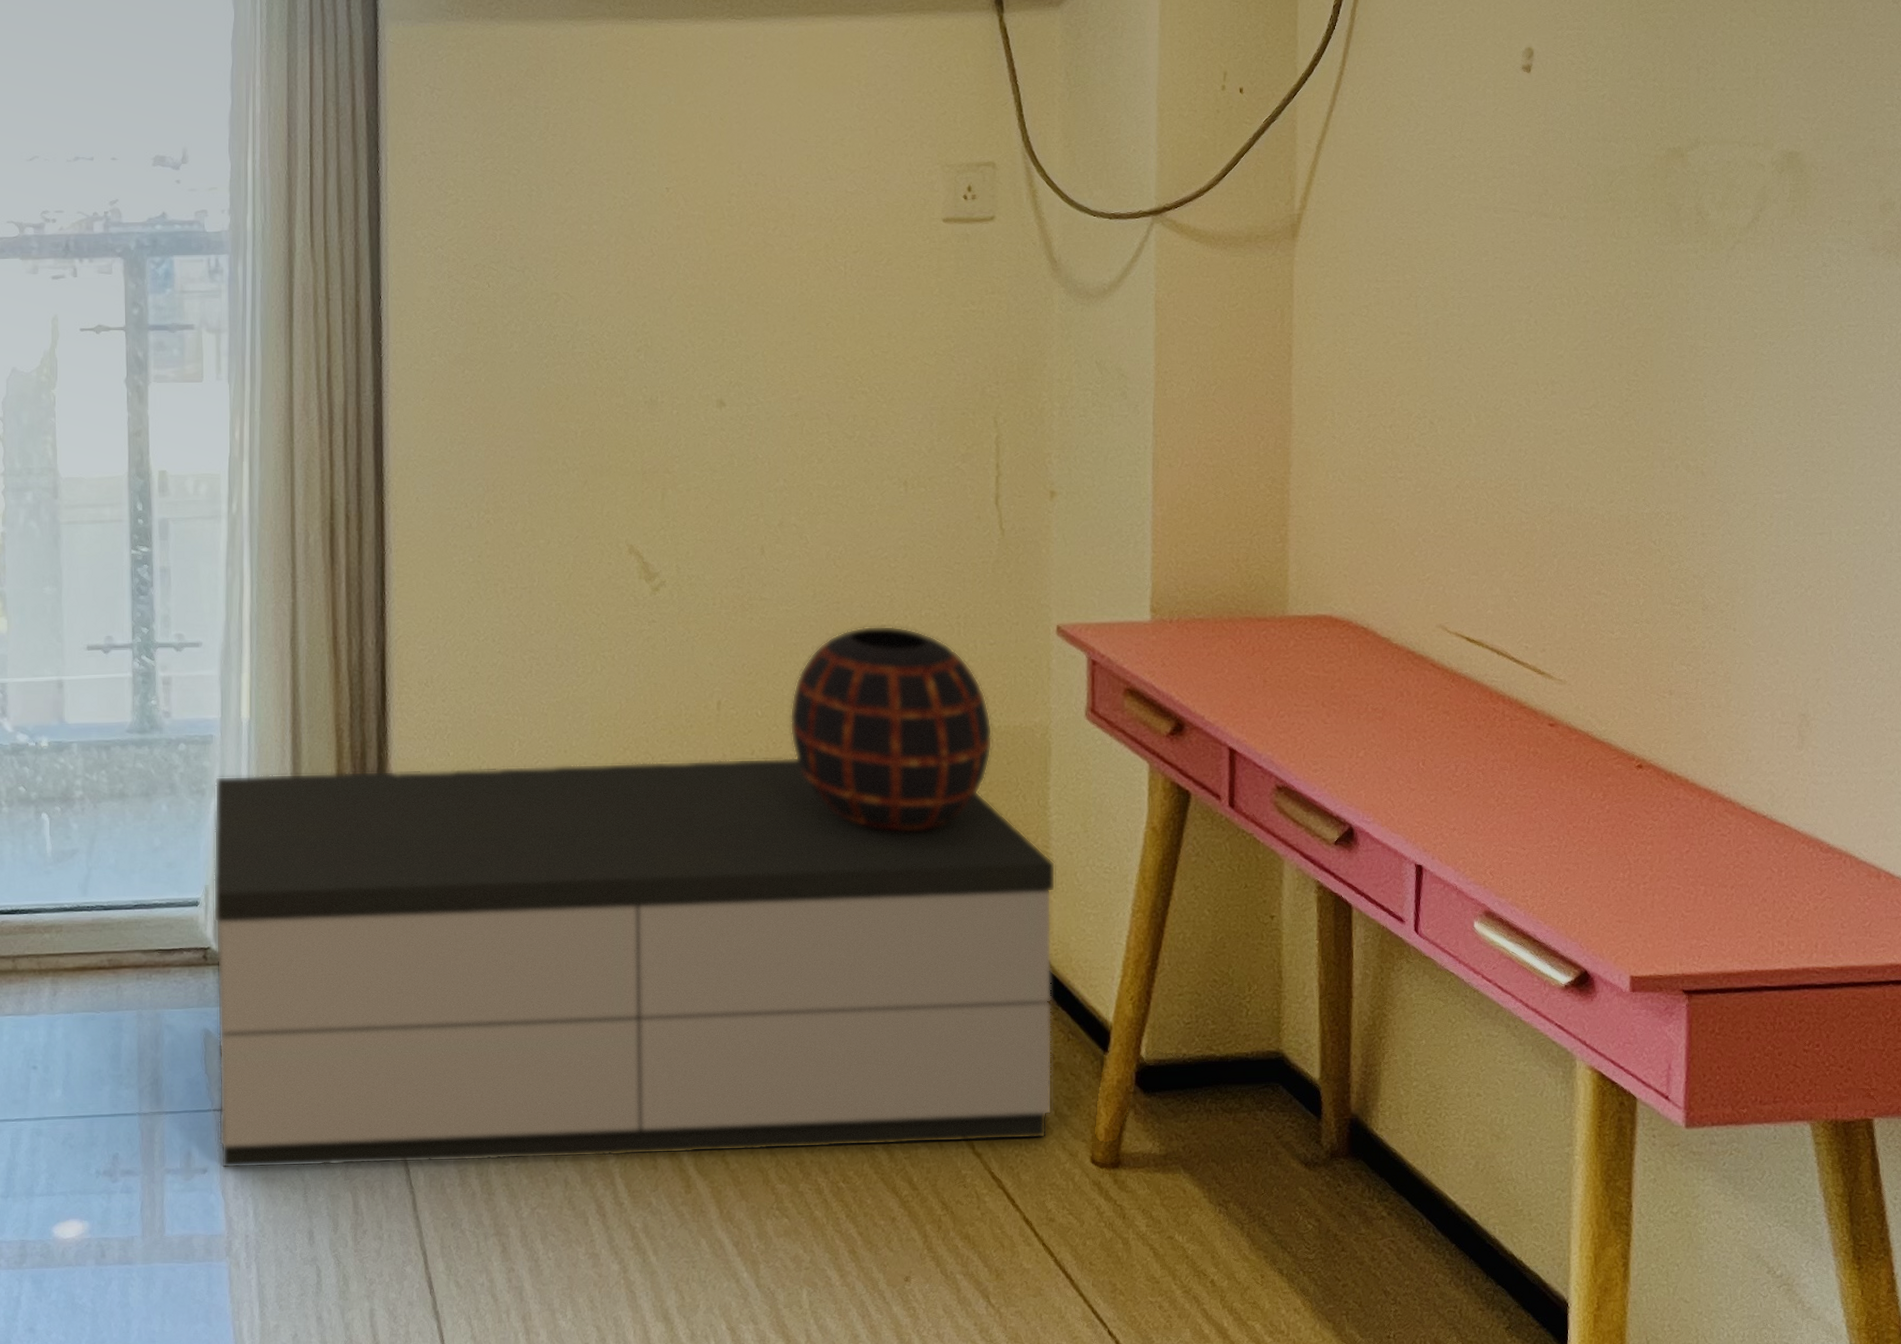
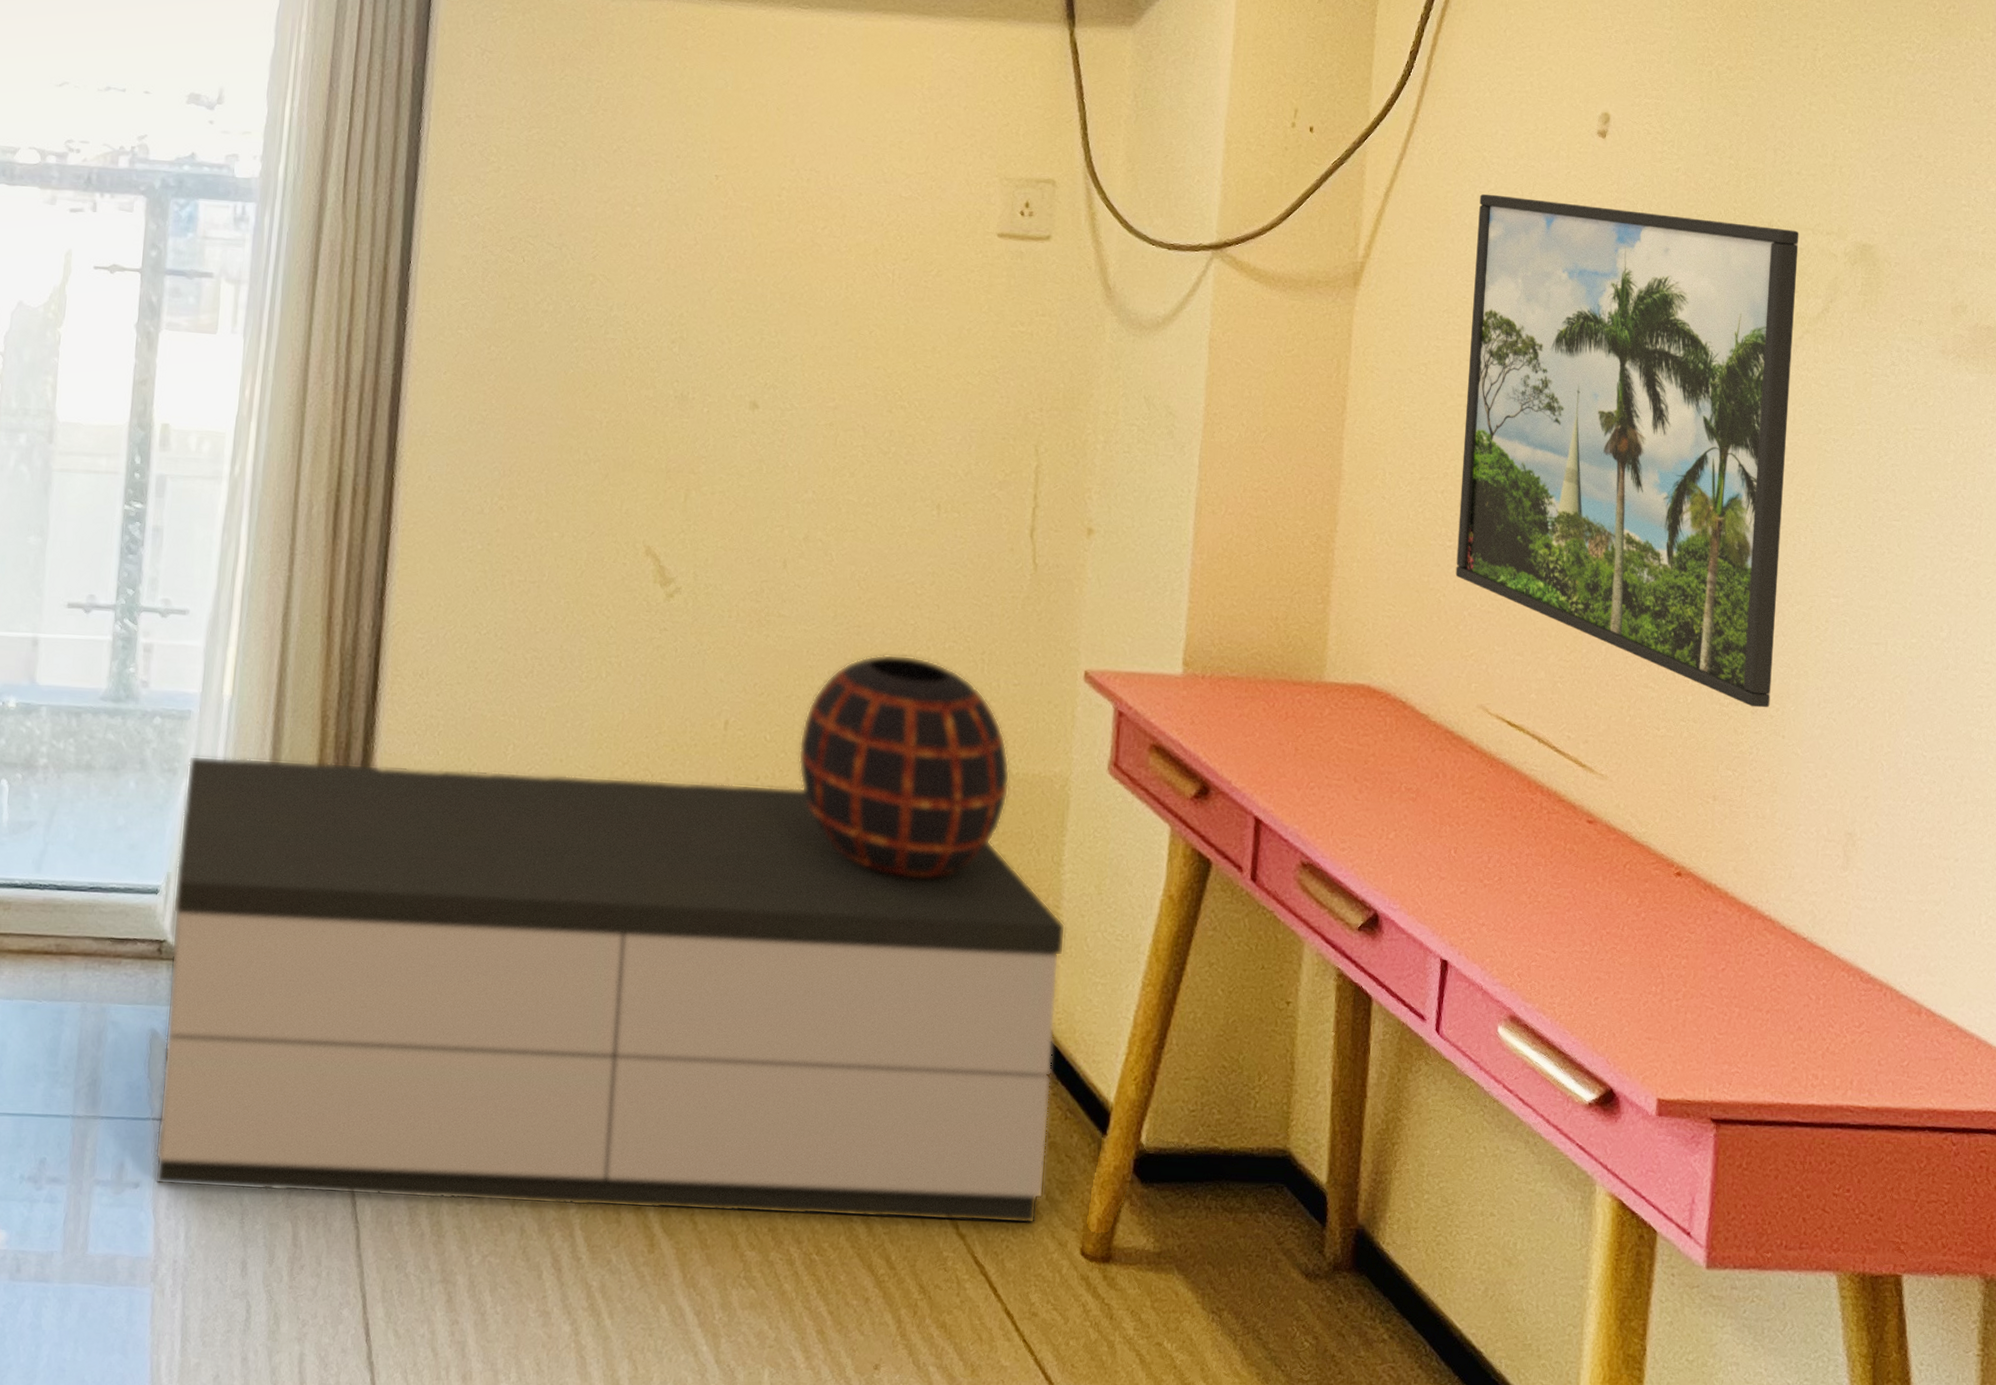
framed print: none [1408,137,1726,604] -> present [1455,193,1799,708]

